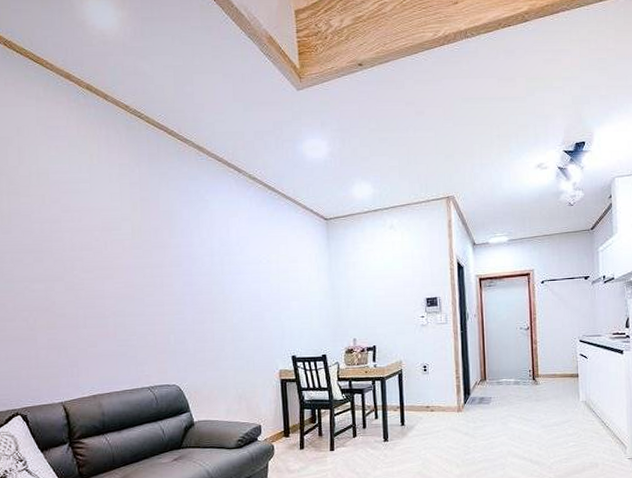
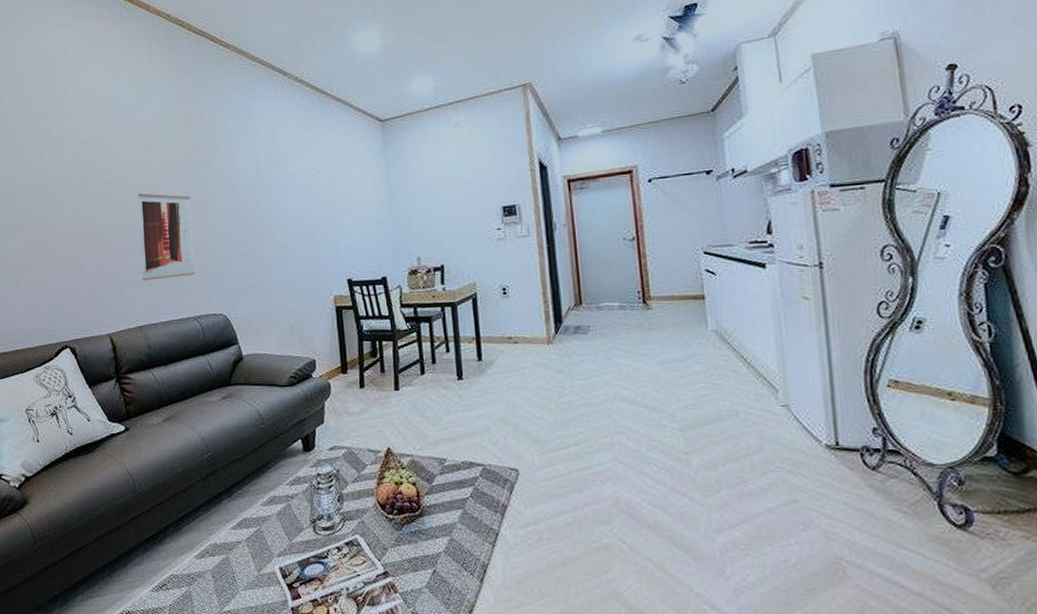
wall art: none [93,272,149,354] -> present [137,193,195,281]

